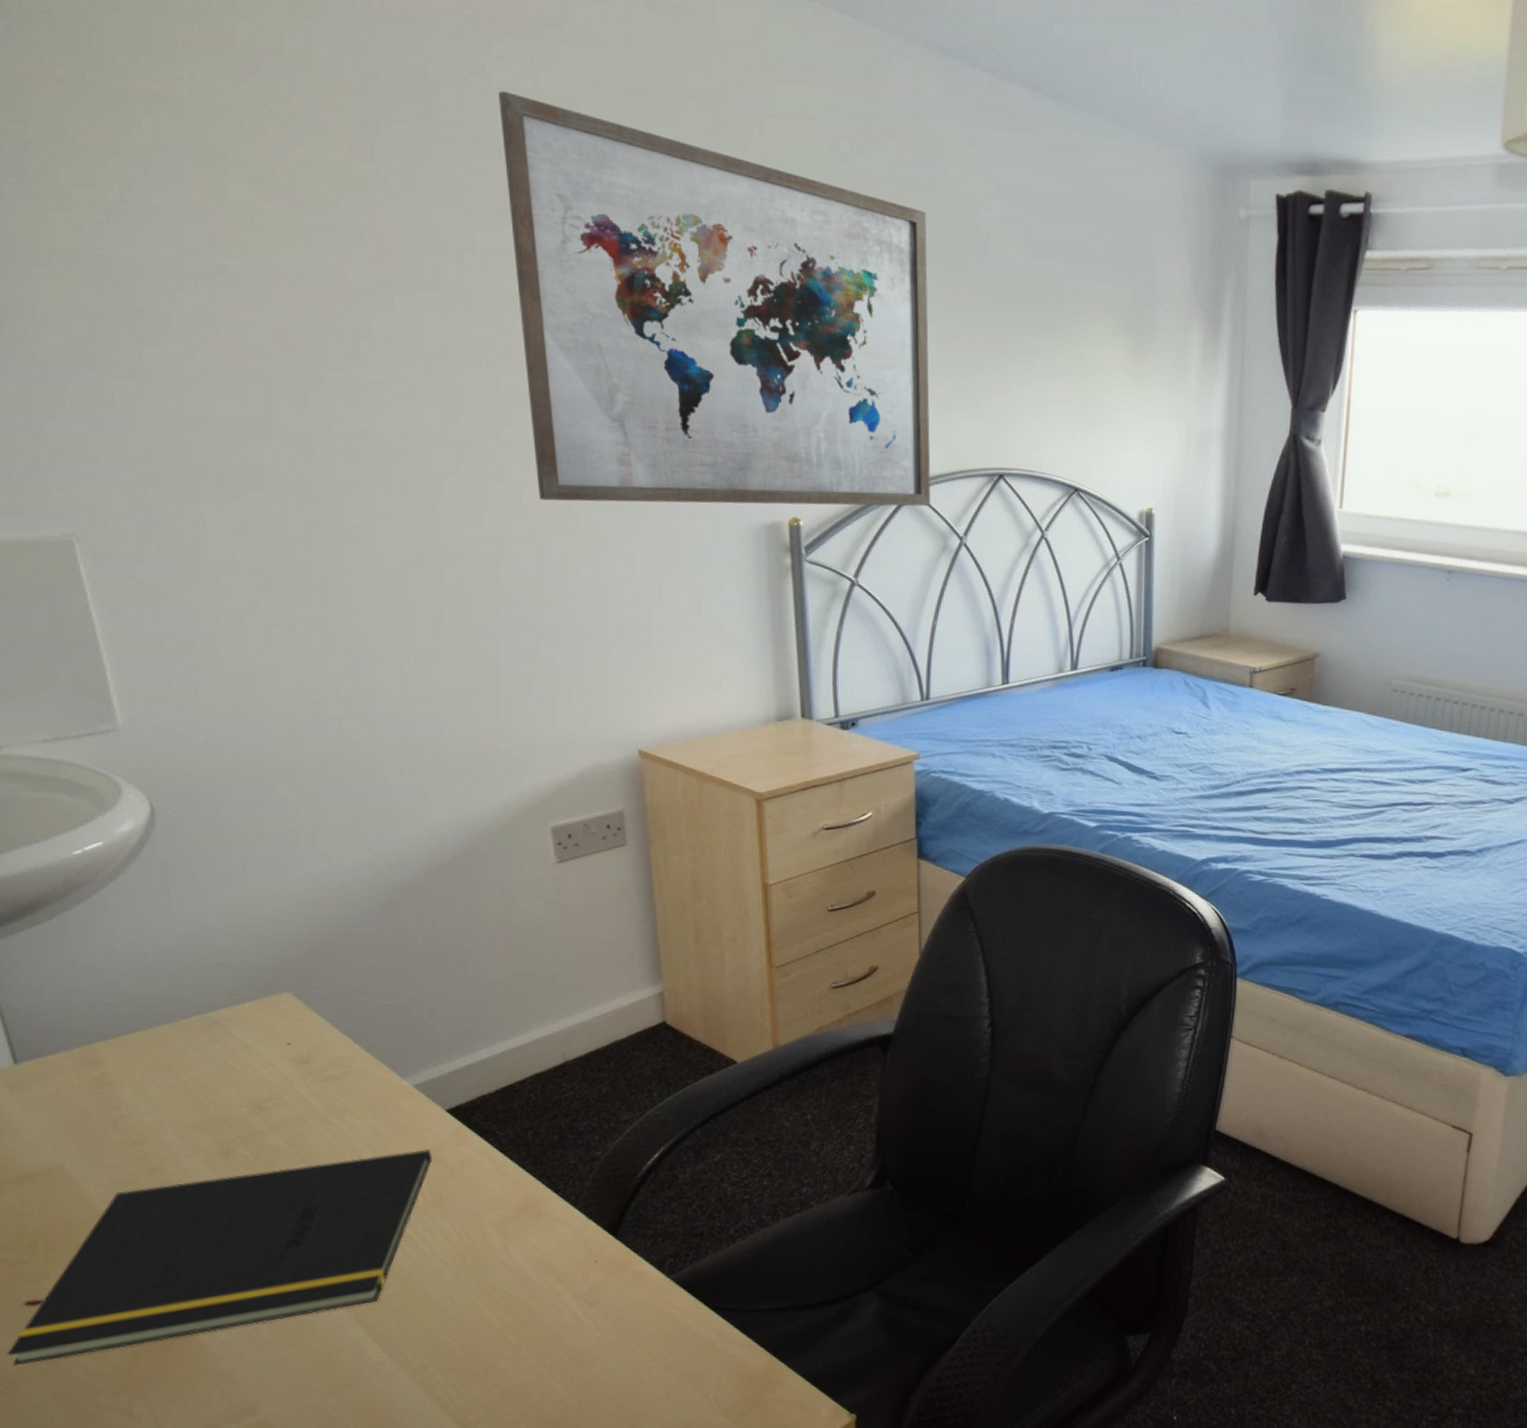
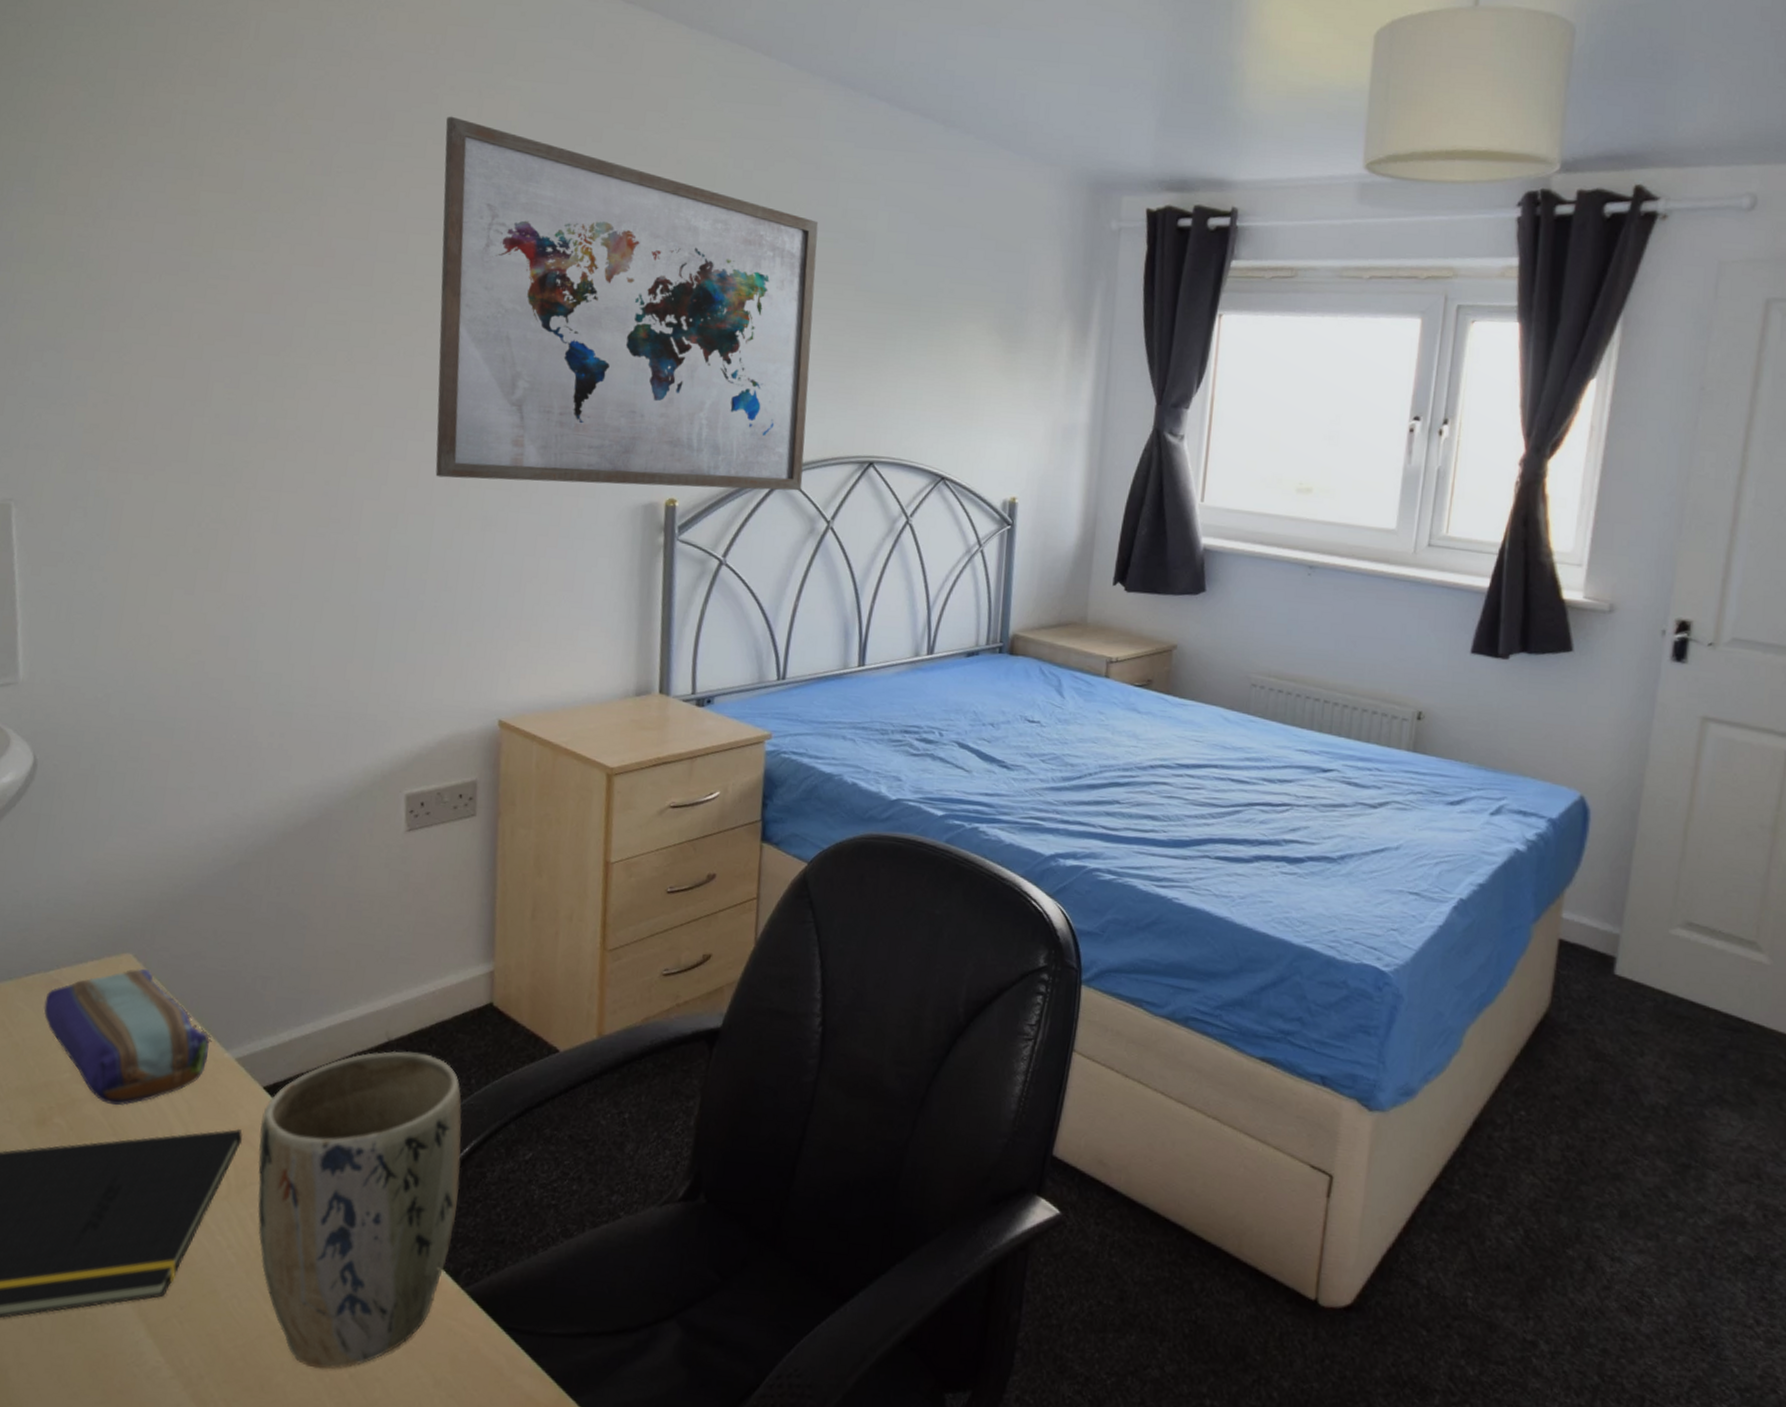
pencil case: none [207,1006,386,1135] -> present [43,968,209,1106]
plant pot: none [448,1070,654,1353] -> present [257,1050,462,1370]

